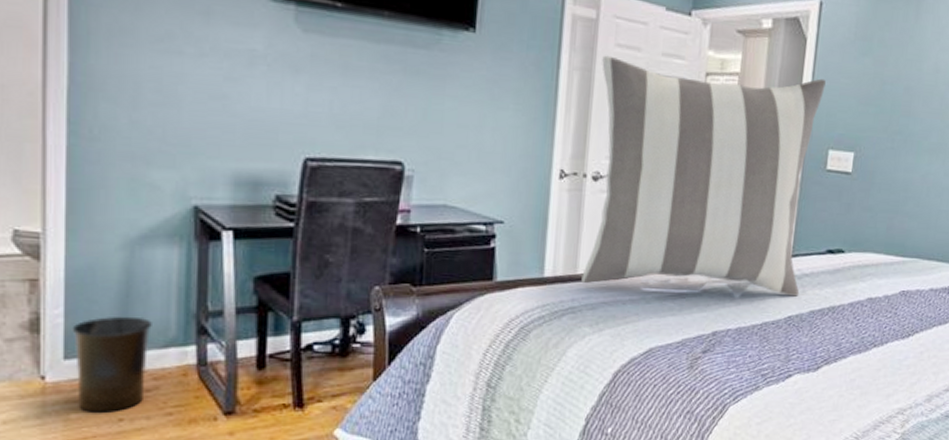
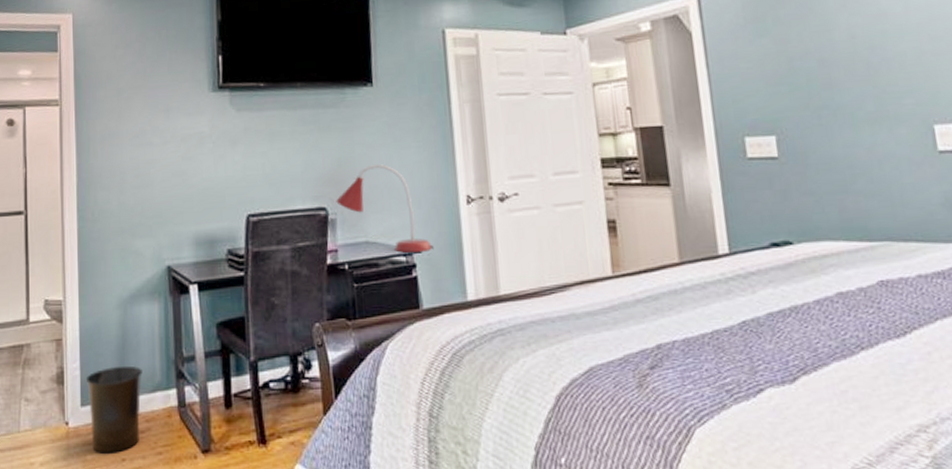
desk lamp: none [415,122,518,224] -> present [336,164,434,254]
pillow: present [581,55,826,297] -> none [488,67,750,305]

